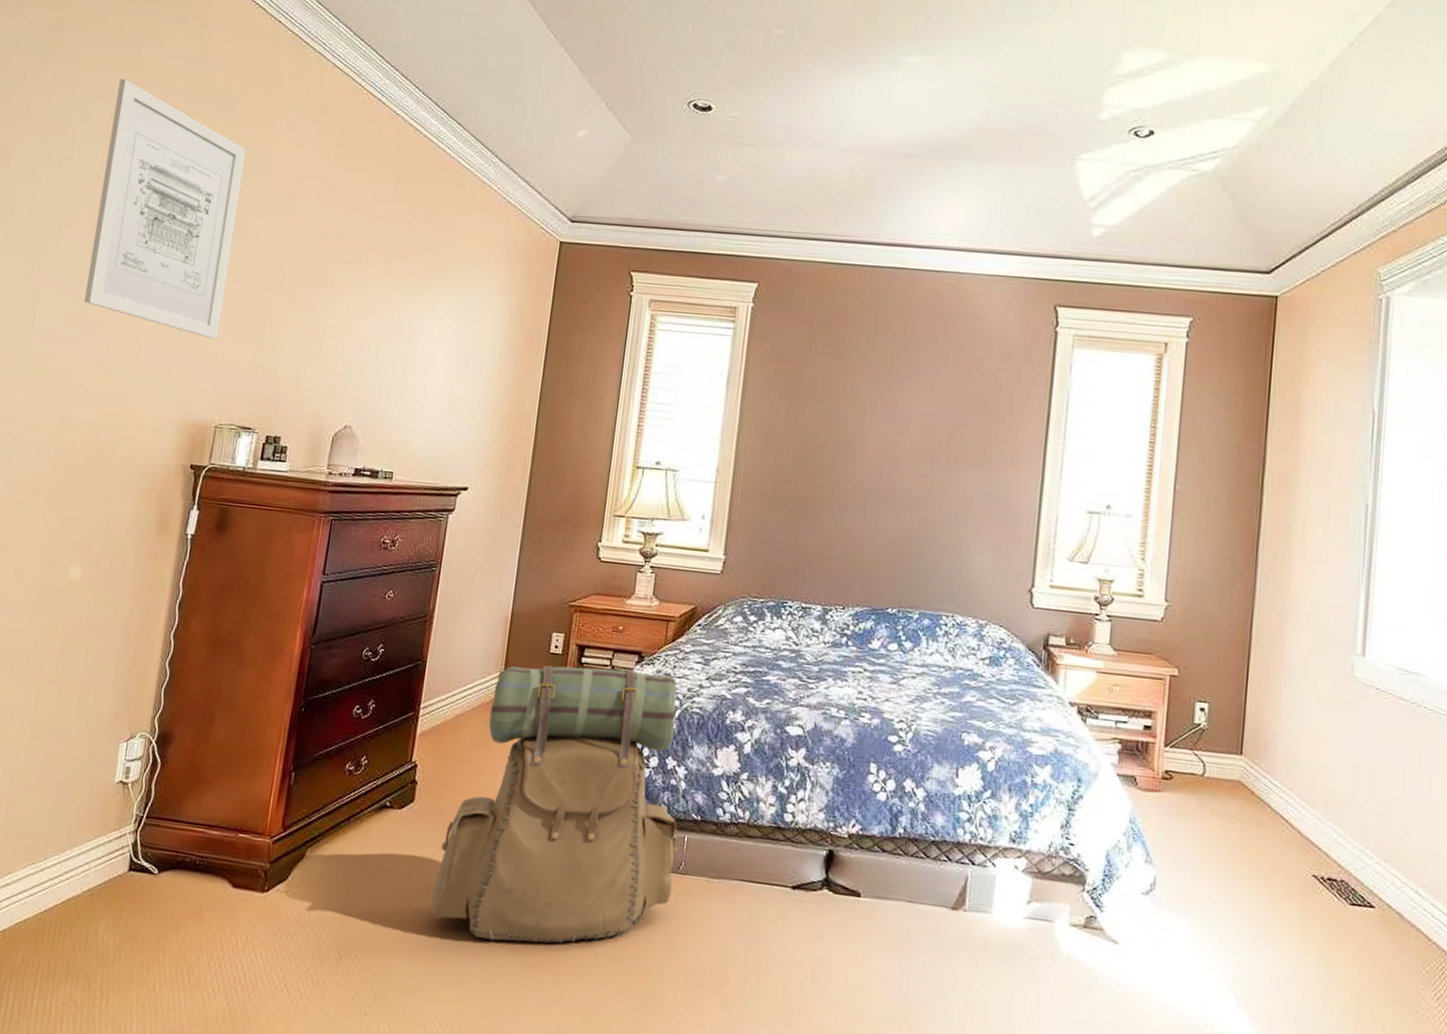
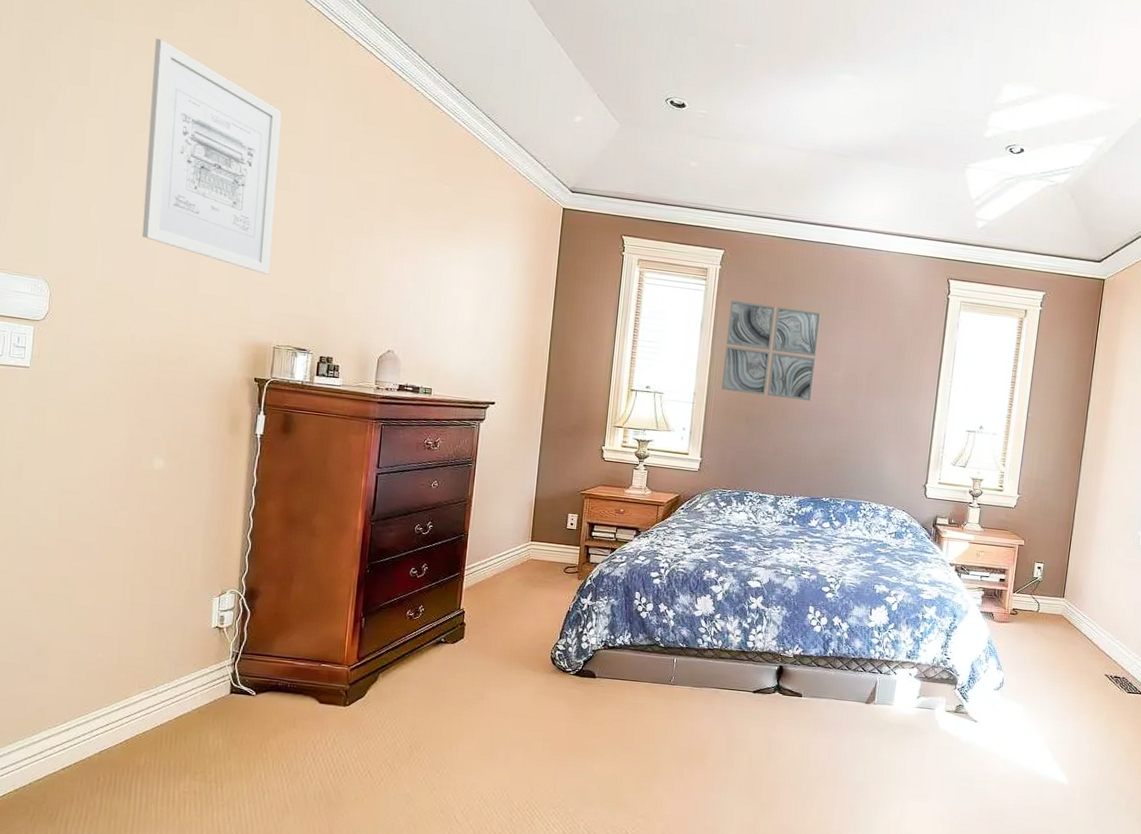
backpack: present [431,665,678,943] -> none [481,538,669,735]
wall art: none [753,346,884,477] -> present [721,300,821,402]

